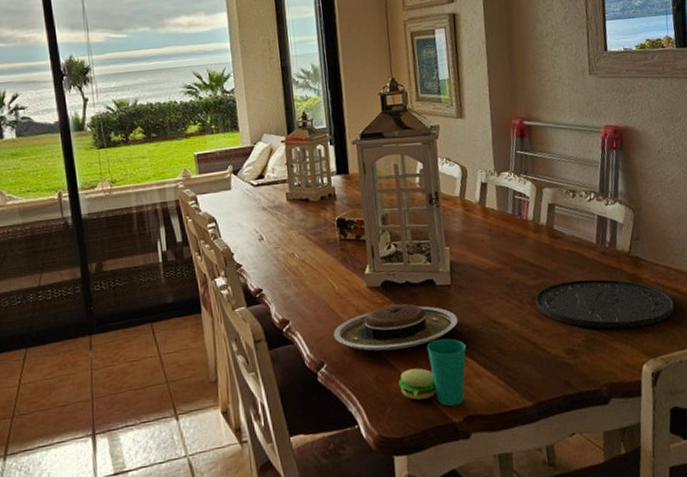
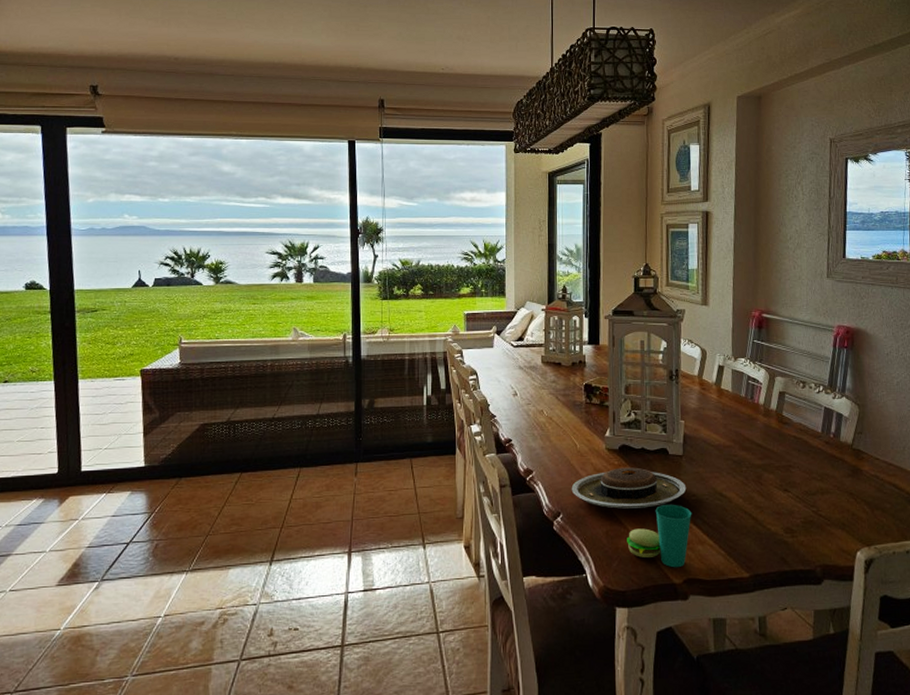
plate: present [535,279,675,329] -> none [760,465,891,516]

